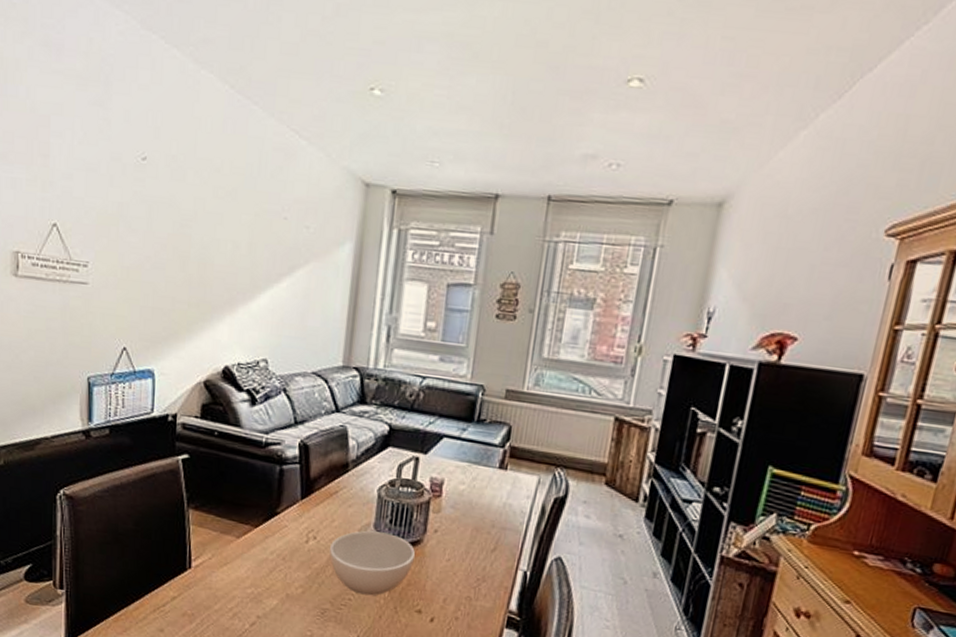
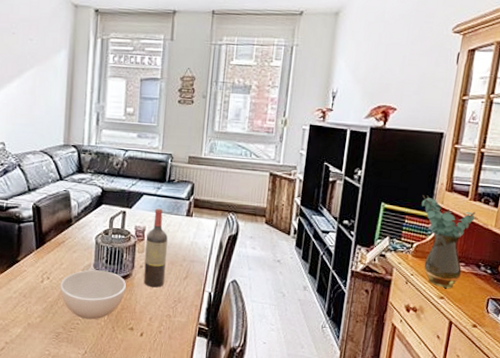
wine bottle: none [437,455,473,560] -> present [143,207,168,288]
vase: none [823,459,904,590] -> present [421,195,476,288]

